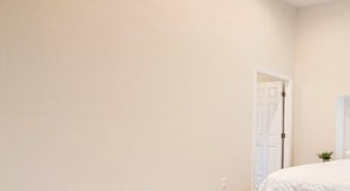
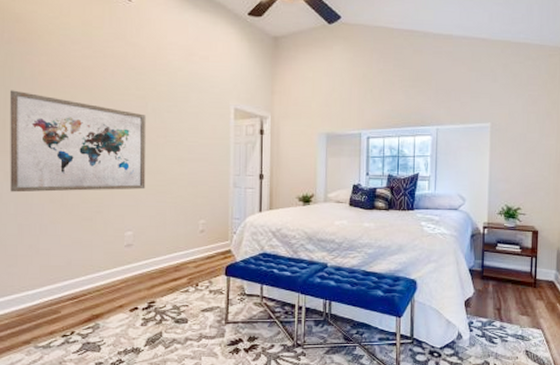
wall art: none [13,47,166,153] -> present [9,90,146,193]

